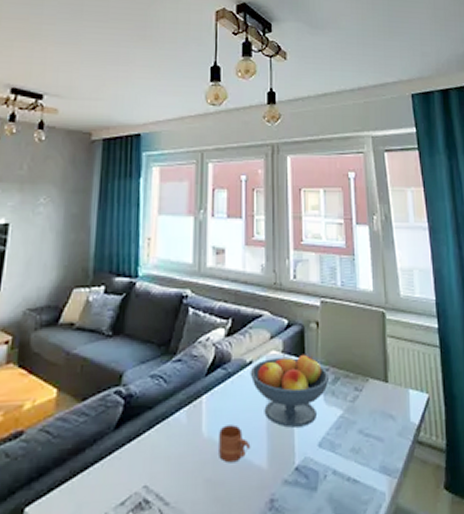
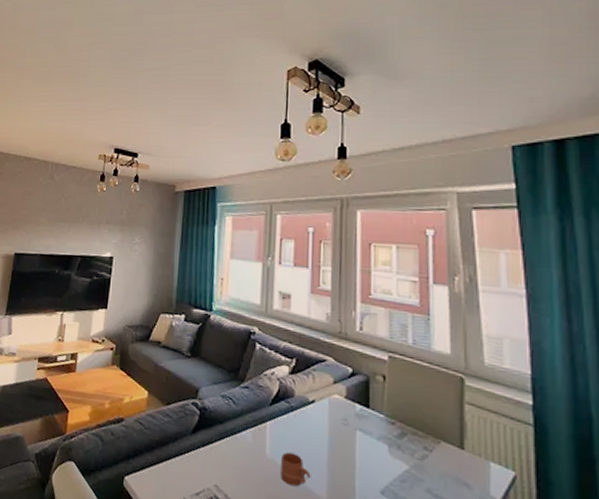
fruit bowl: present [250,354,330,428] -> none [312,400,396,472]

